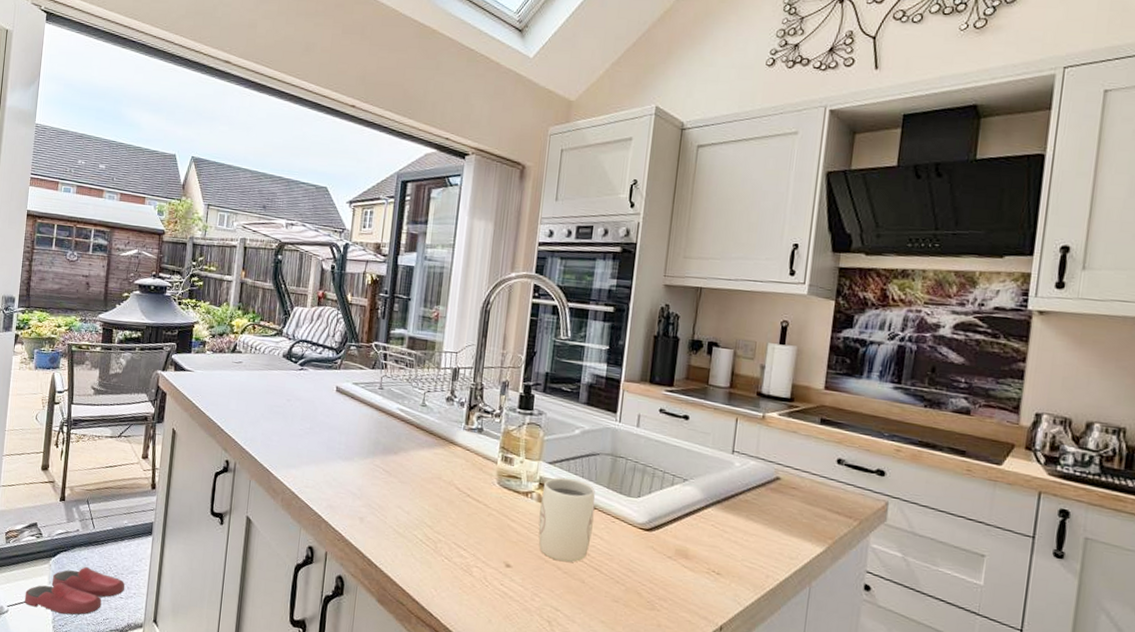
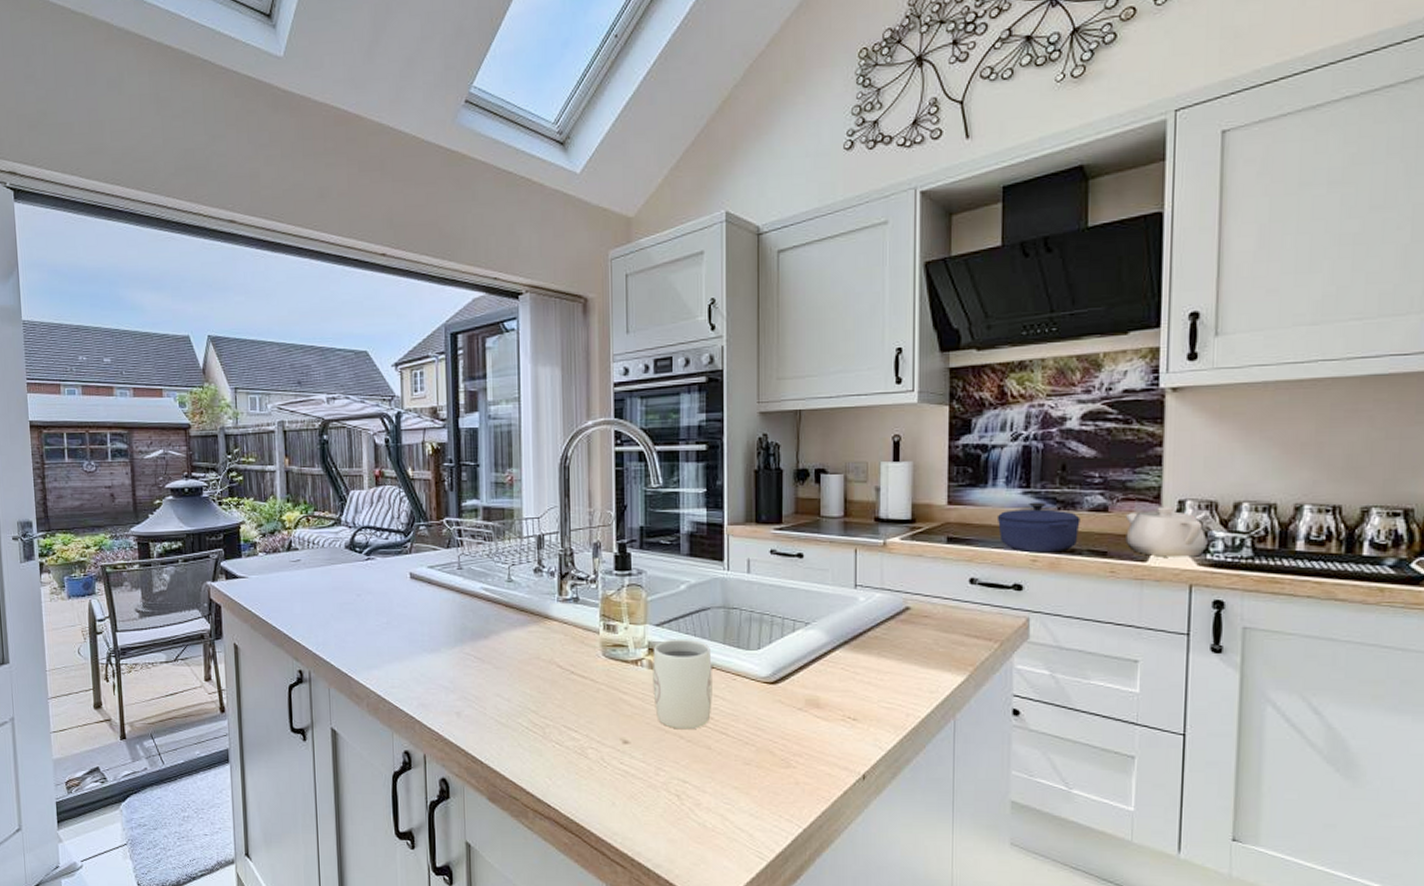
slippers: present [24,567,125,615] -> none [98,807,207,861]
cooking pot: none [868,397,944,446] -> present [996,502,1080,553]
teapot: none [983,416,1059,467] -> present [1125,506,1207,557]

